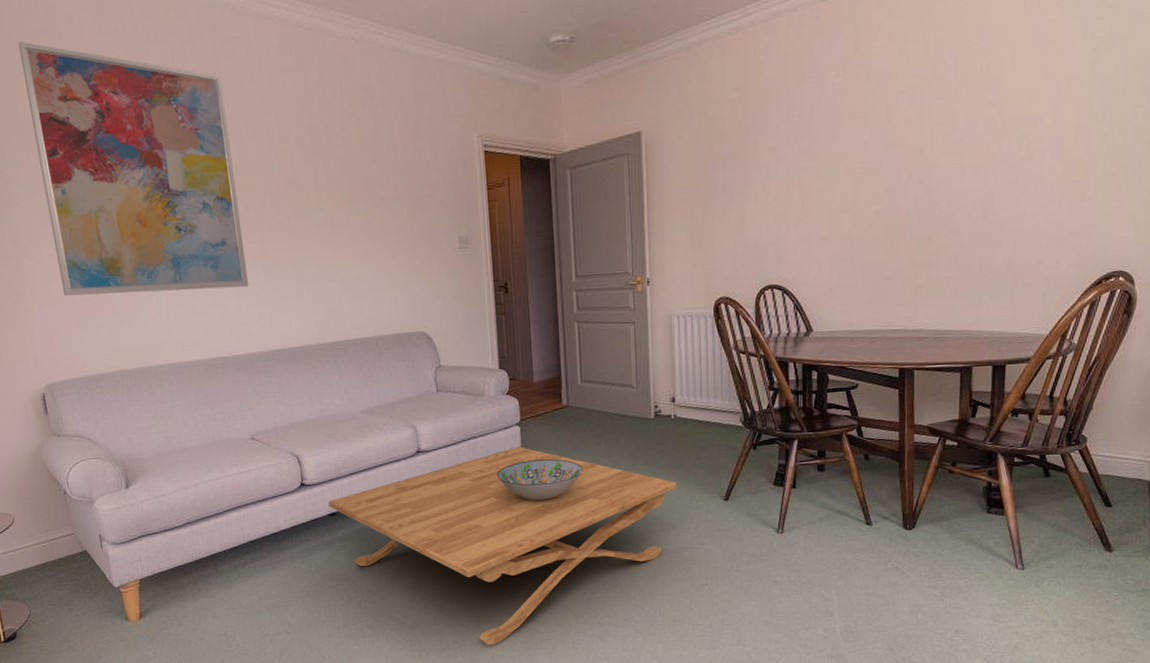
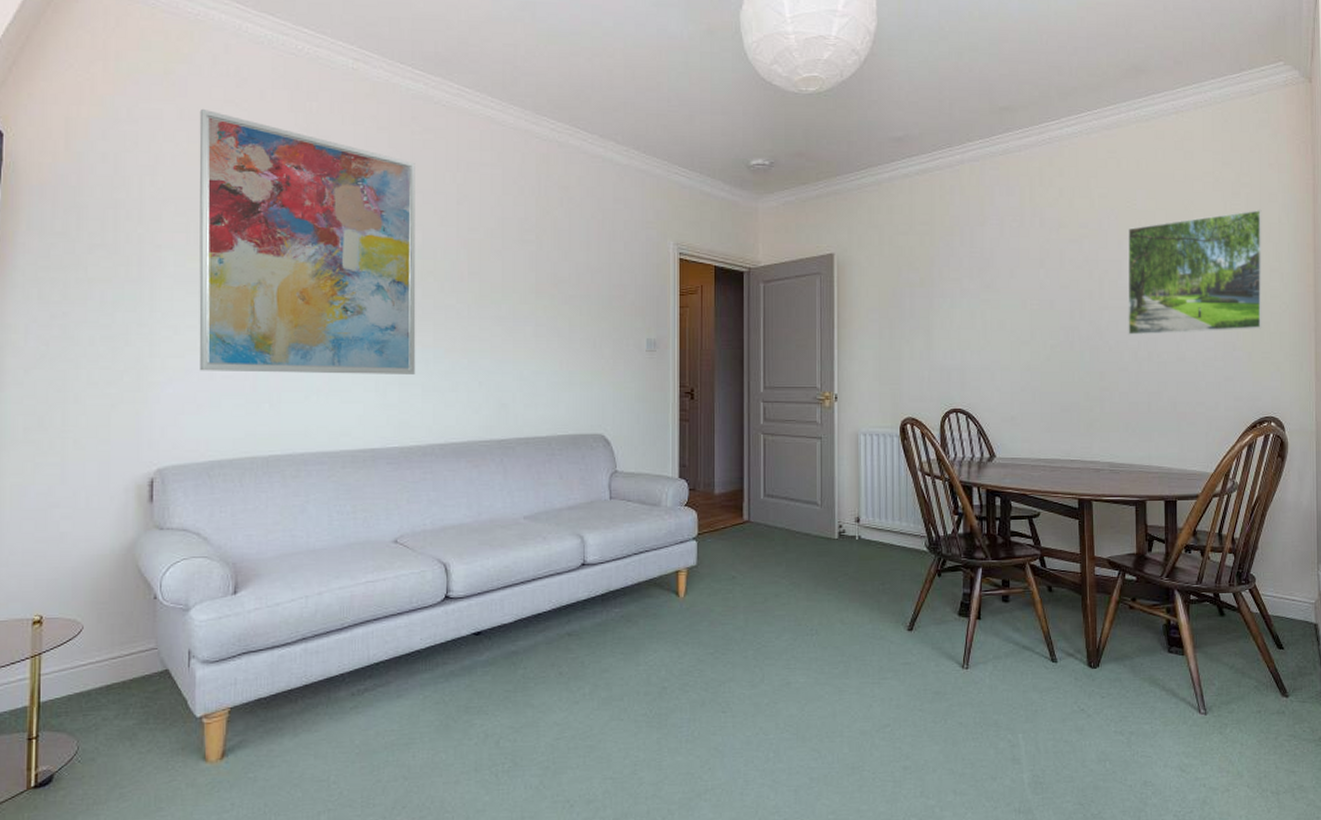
coffee table: present [328,446,676,645] -> none [475,563,859,796]
decorative bowl: present [496,459,583,501] -> none [667,578,762,625]
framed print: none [960,35,1130,194] -> present [1127,210,1262,336]

